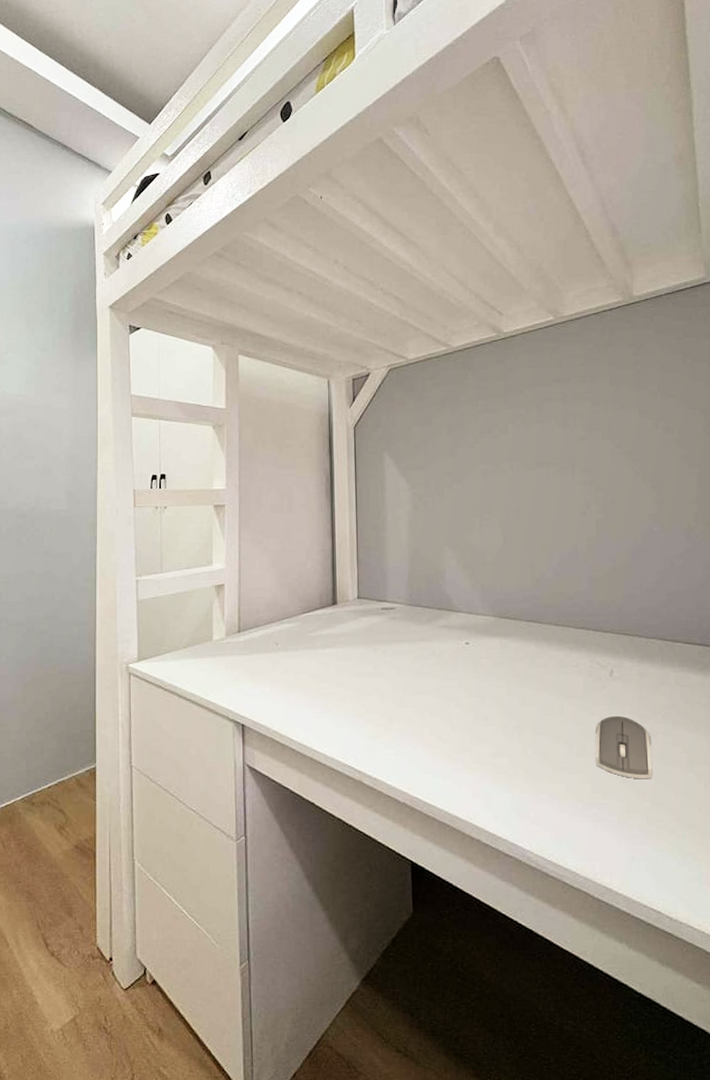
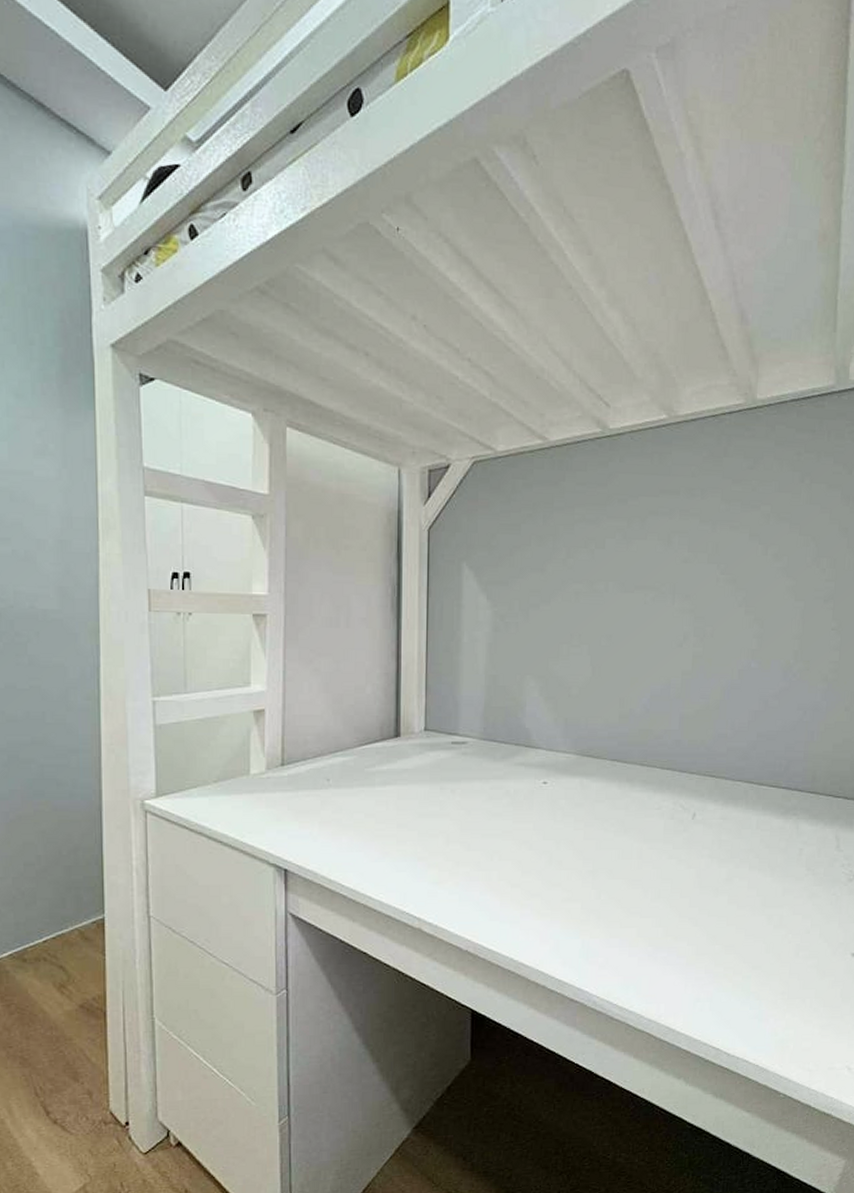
computer mouse: present [595,716,653,779] -> none [669,860,728,923]

